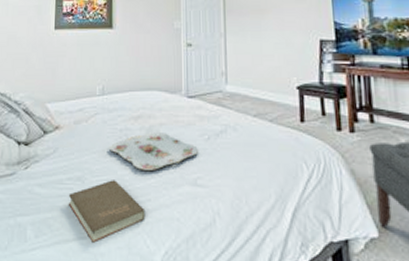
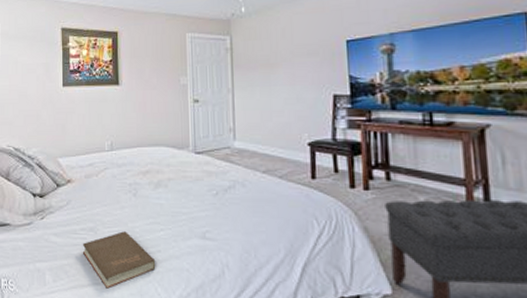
serving tray: present [109,133,198,170] -> none [120,187,206,223]

